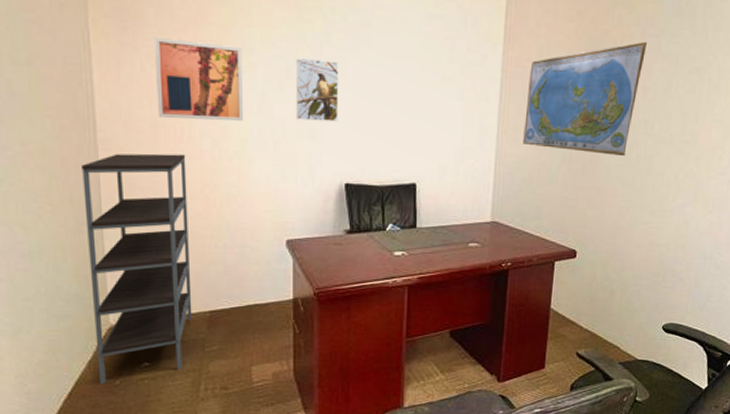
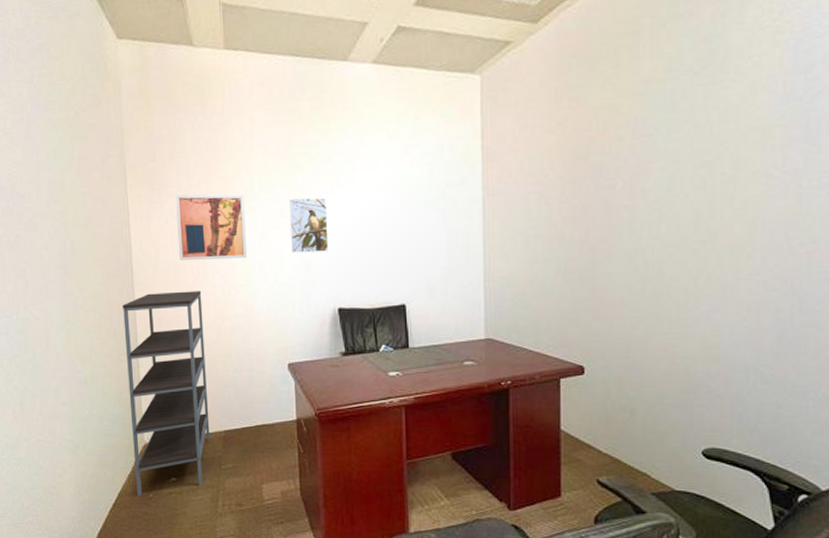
world map: present [523,41,648,157] -> none [511,142,641,263]

